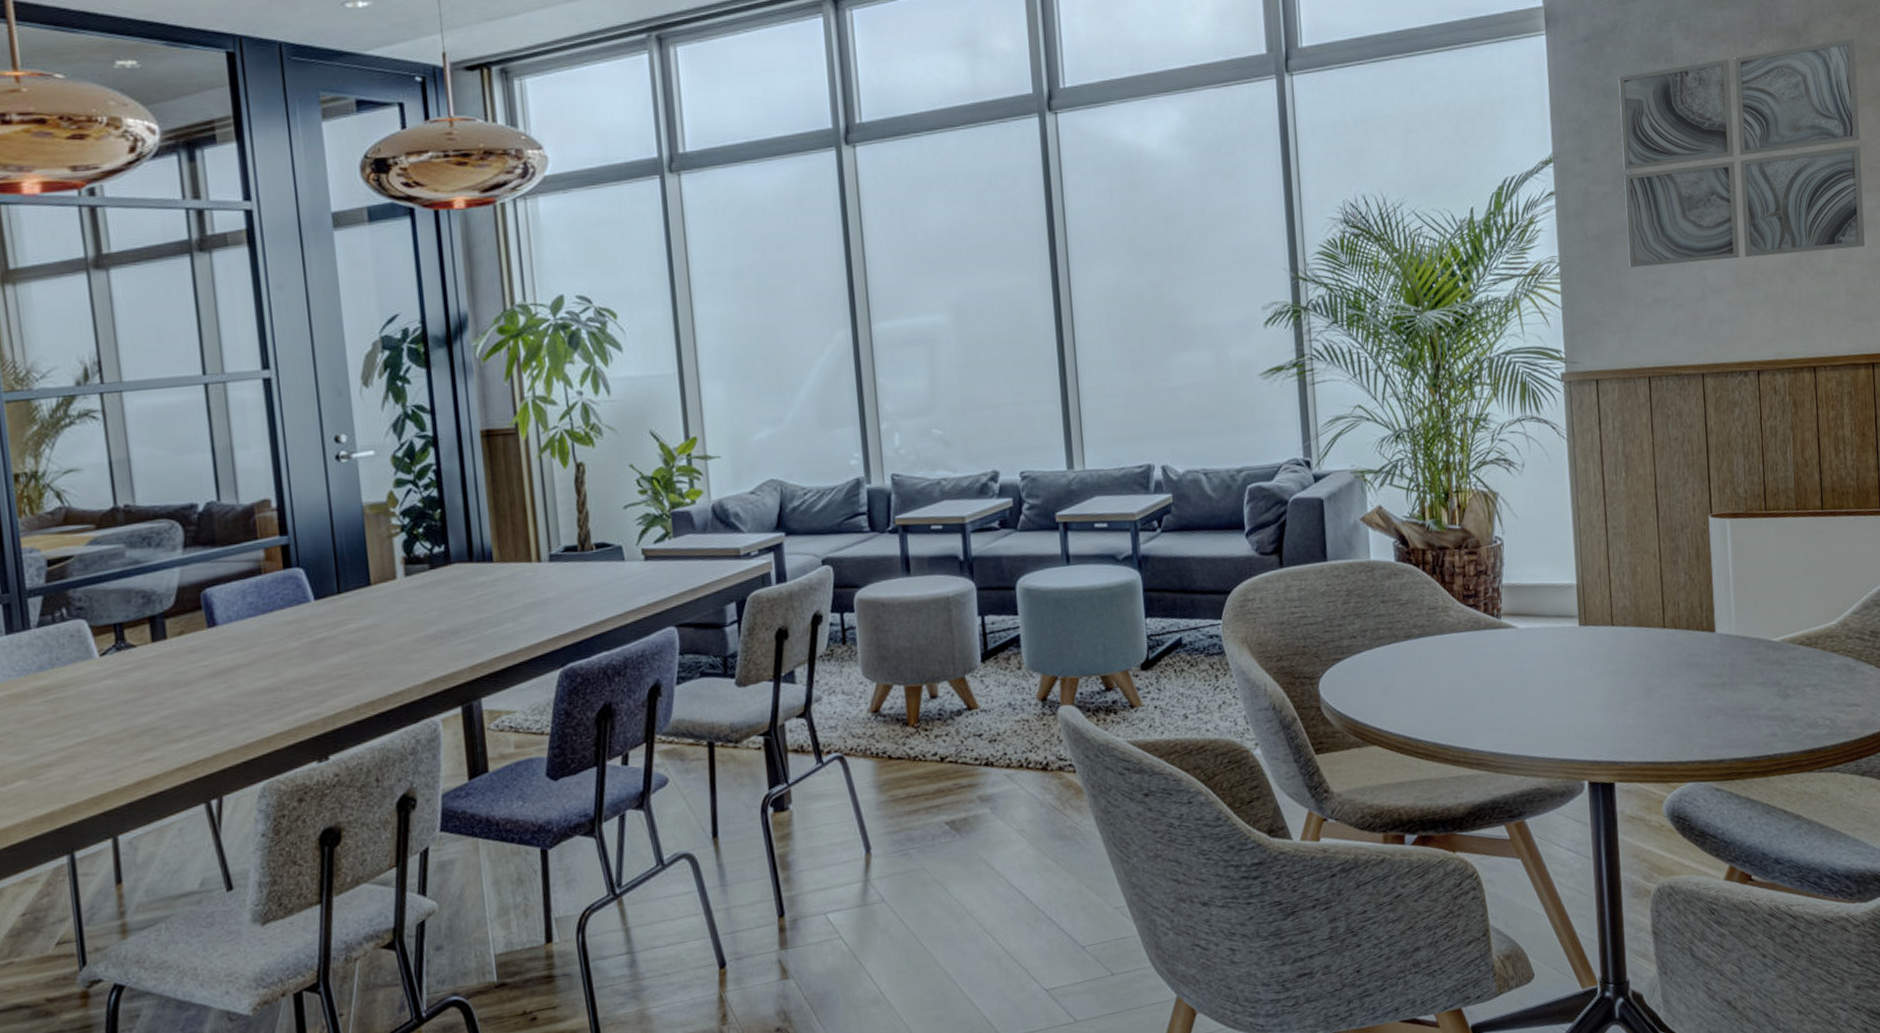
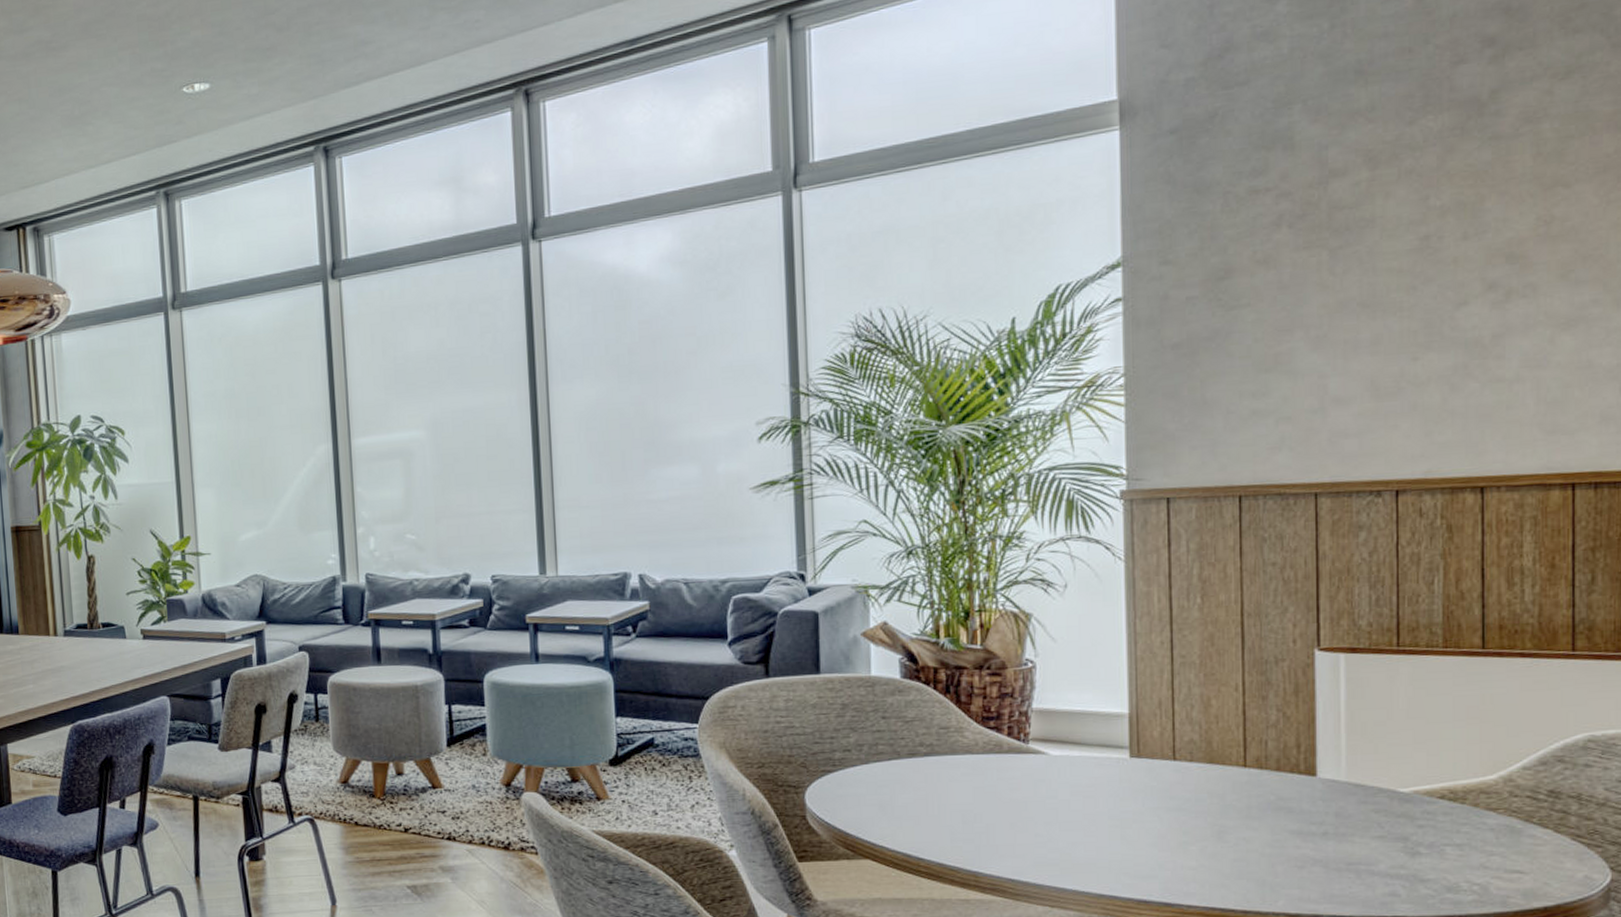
wall art: present [1618,38,1865,268] -> none [1216,105,1571,378]

